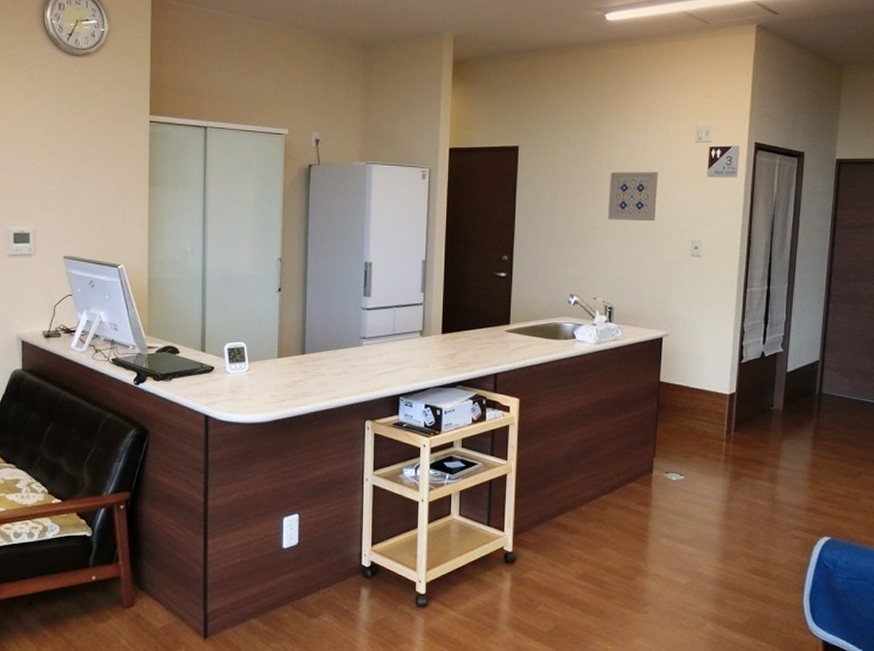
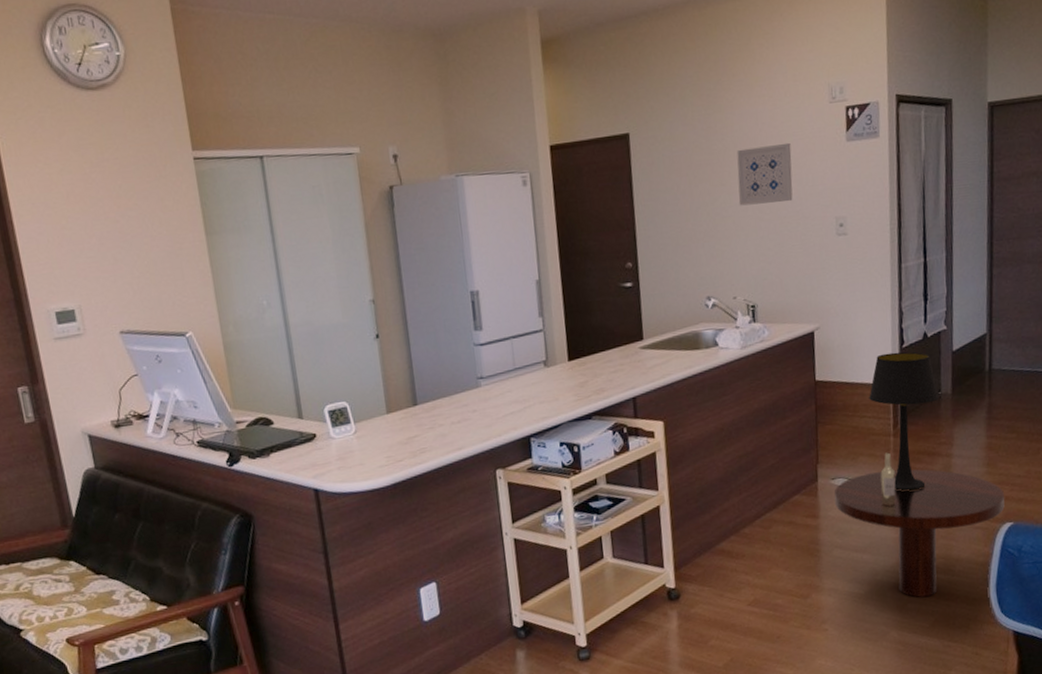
coffee table: none [666,455,825,596] -> present [834,452,1005,598]
table lamp: none [707,366,772,494] -> present [869,351,940,491]

